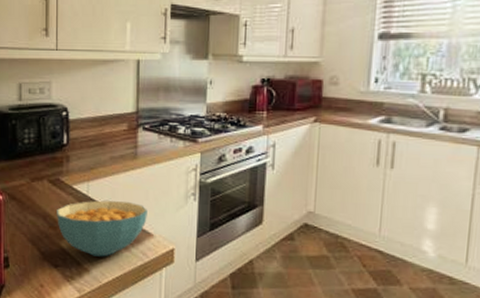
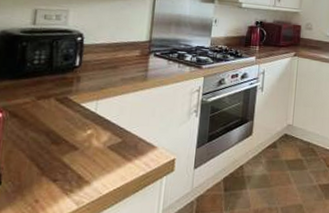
cereal bowl: present [57,200,147,257] -> none [61,117,153,169]

